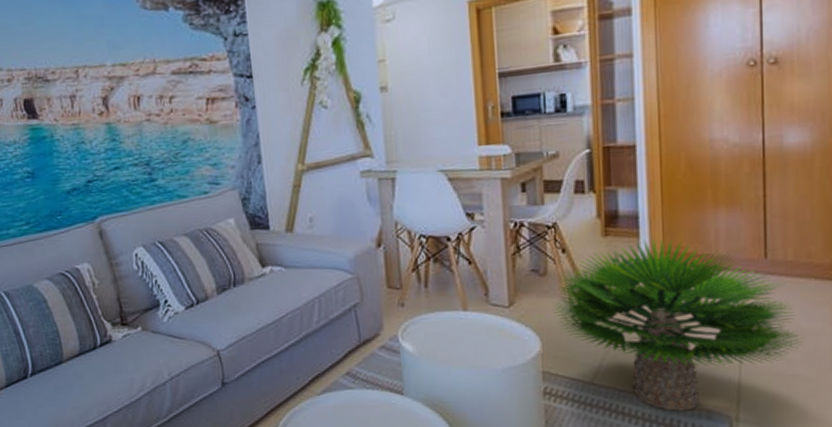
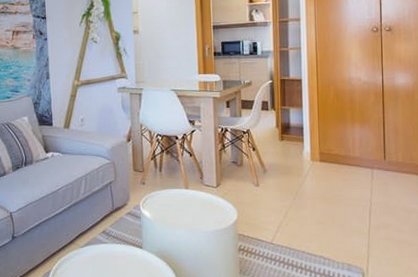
potted plant: present [552,238,802,411] -> none [245,143,409,264]

